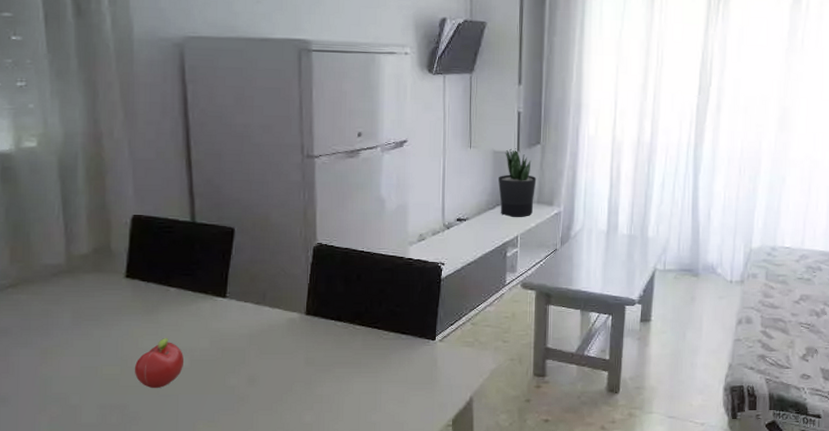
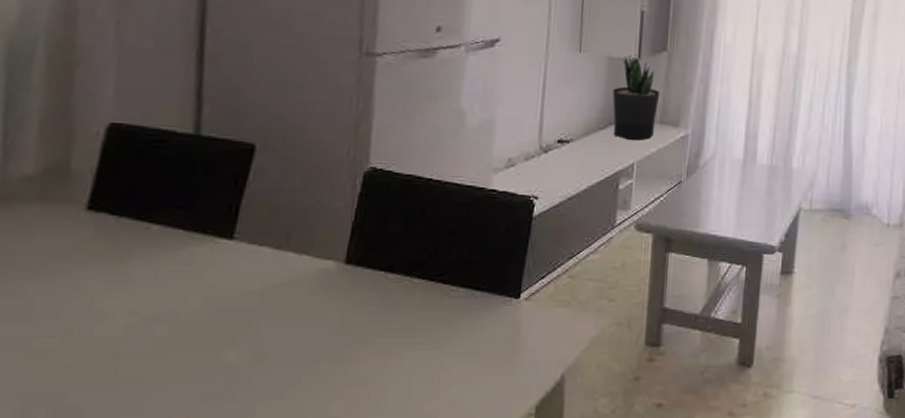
fruit: present [135,338,183,389] -> none [82,296,161,370]

